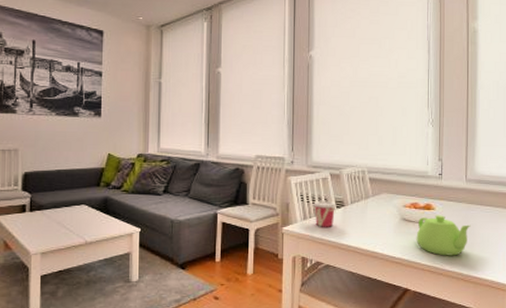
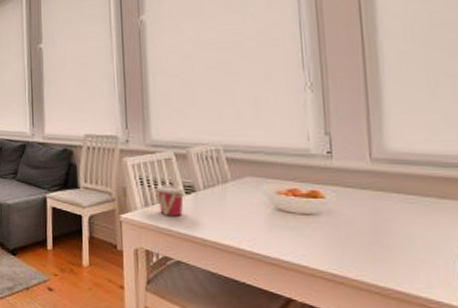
teapot: present [416,215,471,256] -> none [298,205,385,261]

